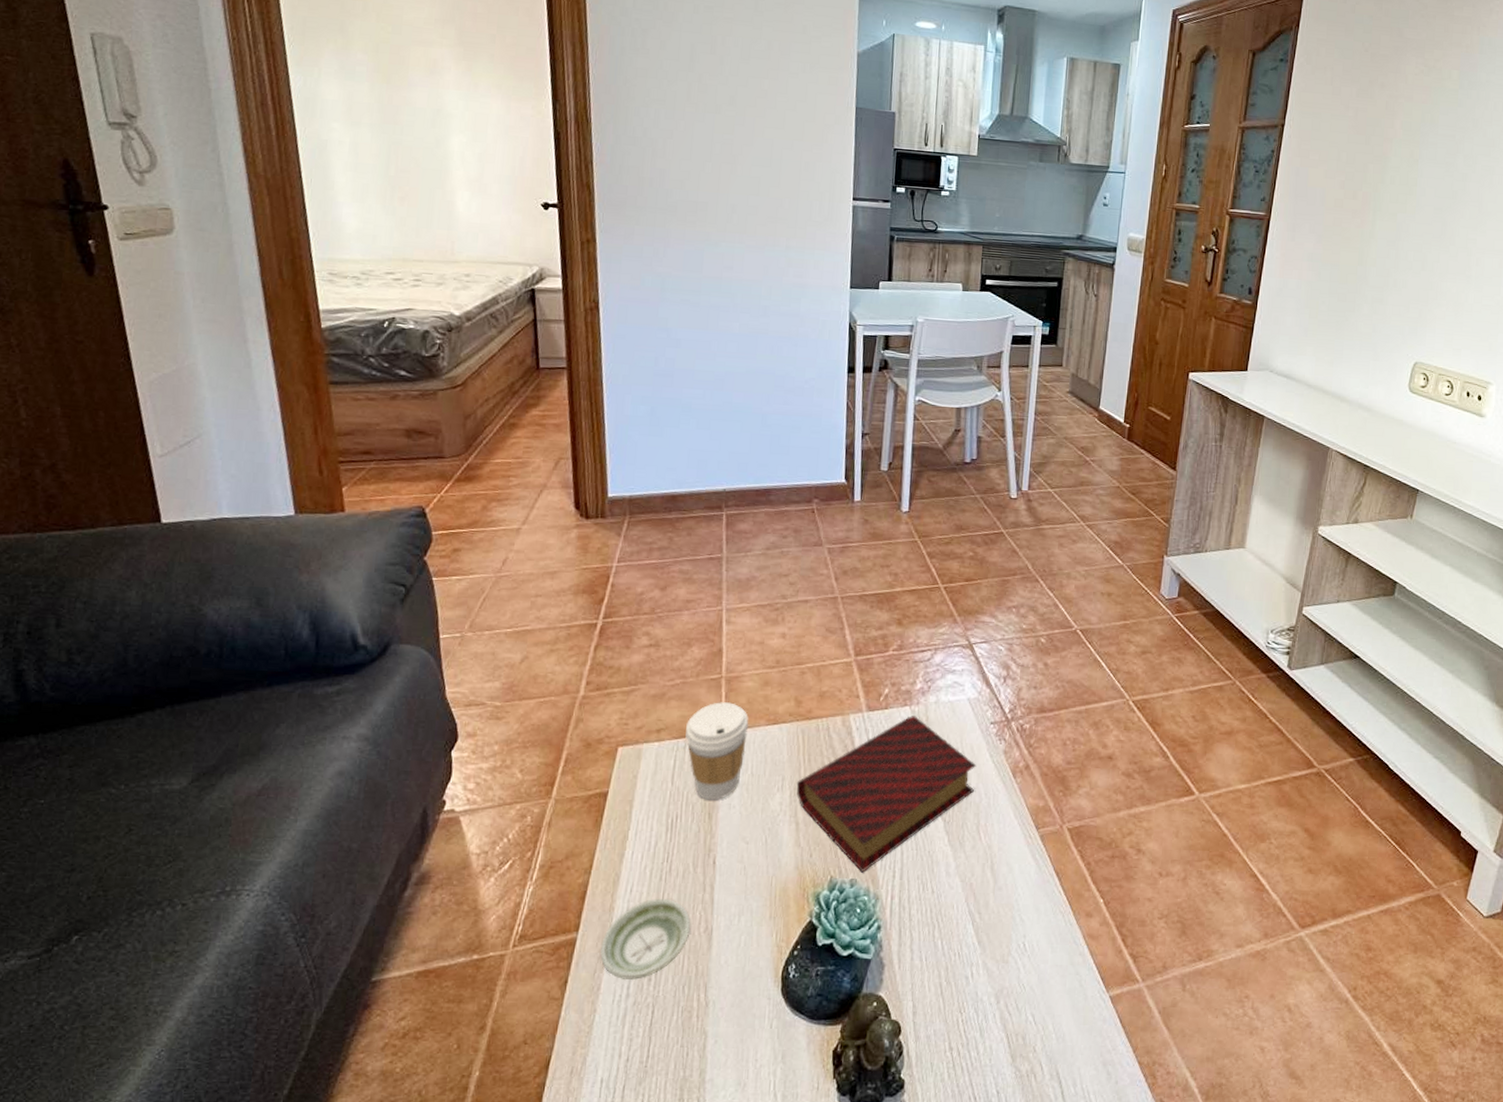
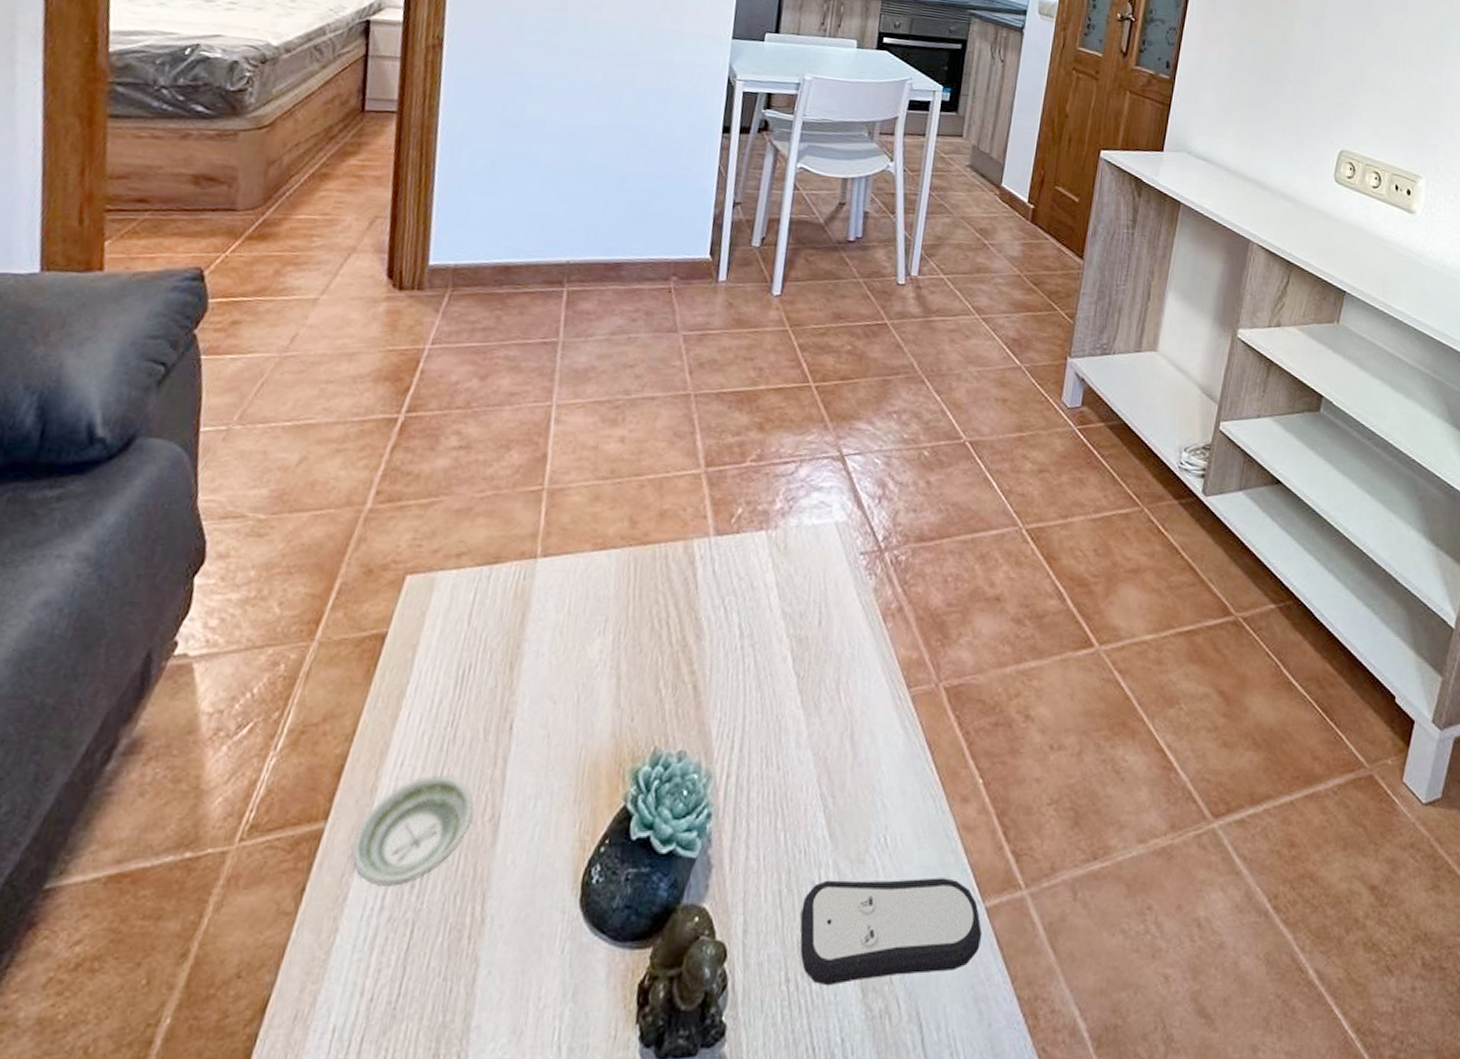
coffee cup: present [685,702,749,800] -> none [491,520,571,646]
book: present [796,716,977,873] -> none [621,542,841,743]
remote control: none [958,974,1108,1053] -> present [800,878,983,986]

